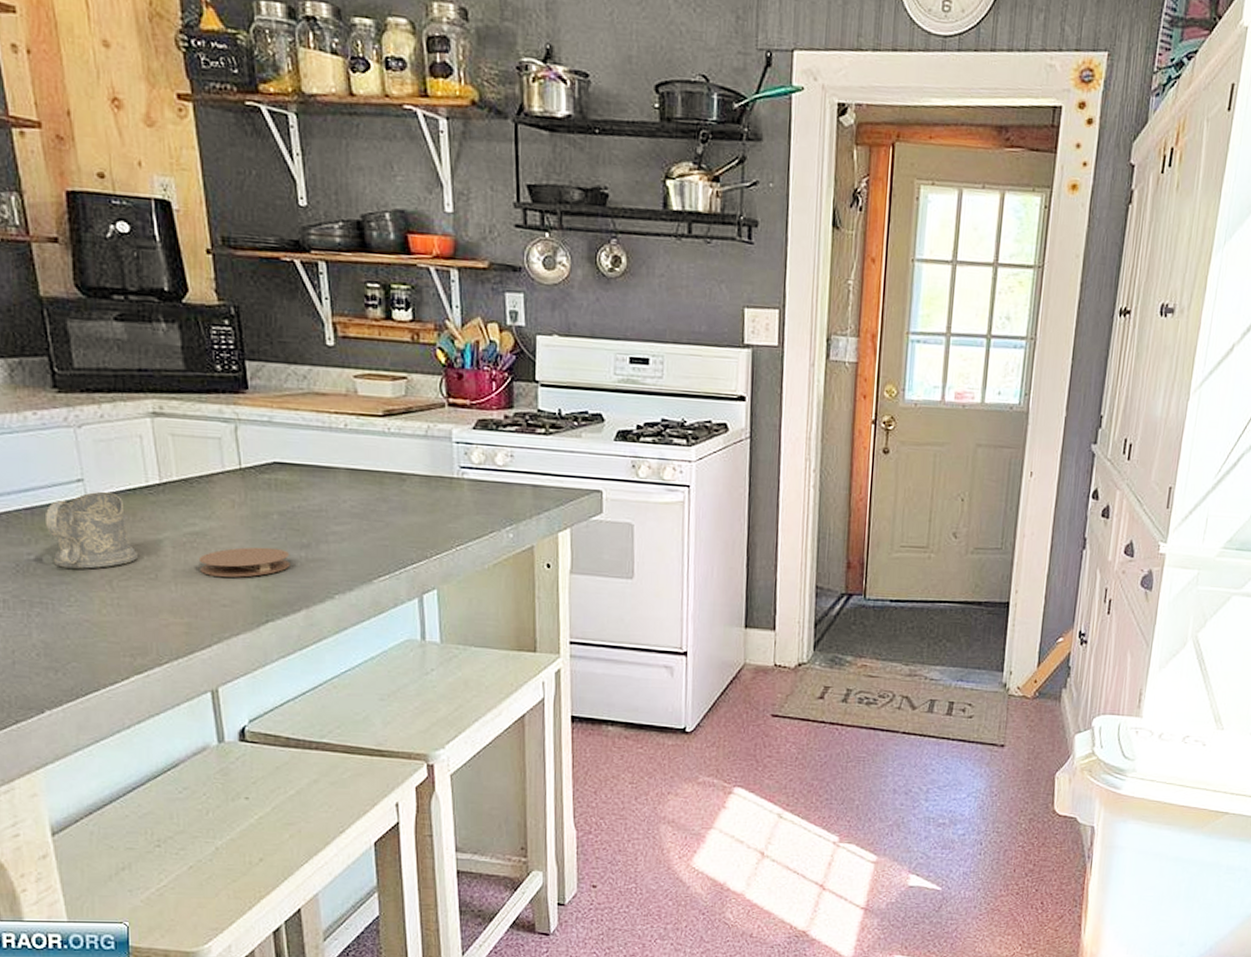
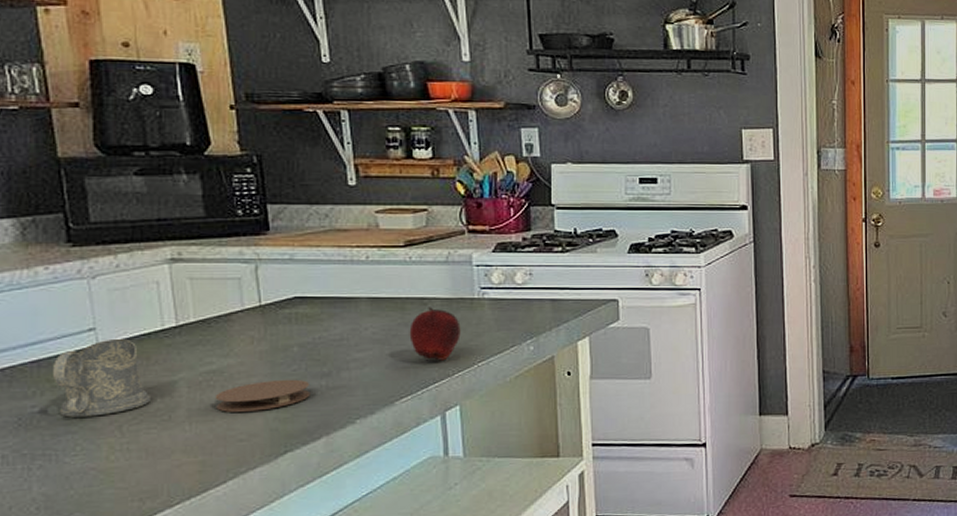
apple: none [387,483,439,541] -> present [409,307,461,361]

